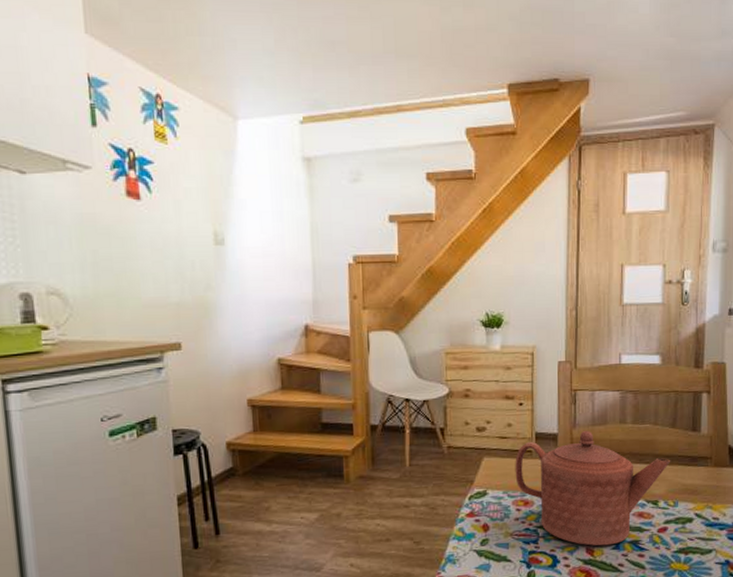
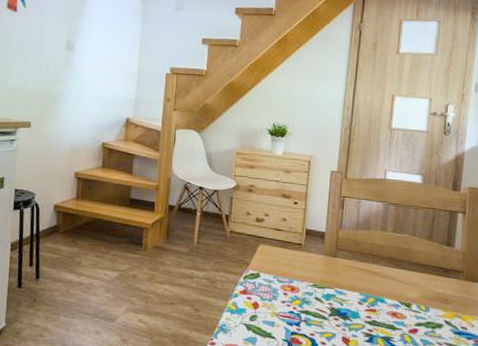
teapot: present [515,431,671,546] -> none [285,233,426,338]

